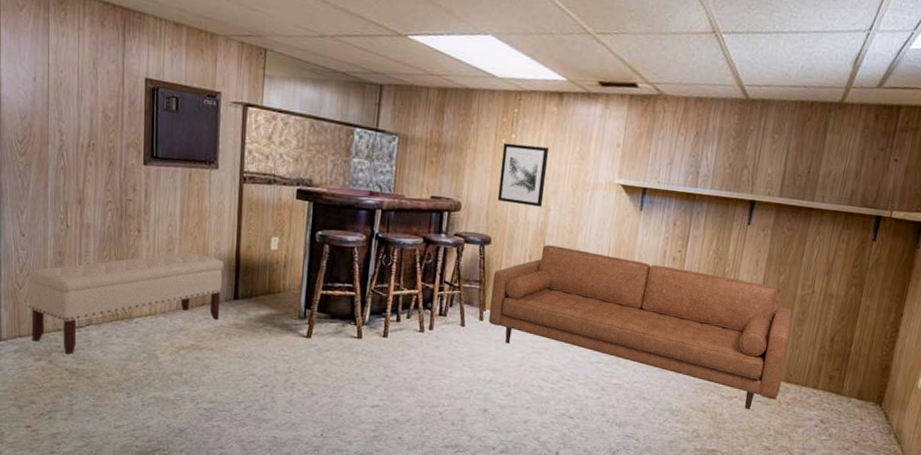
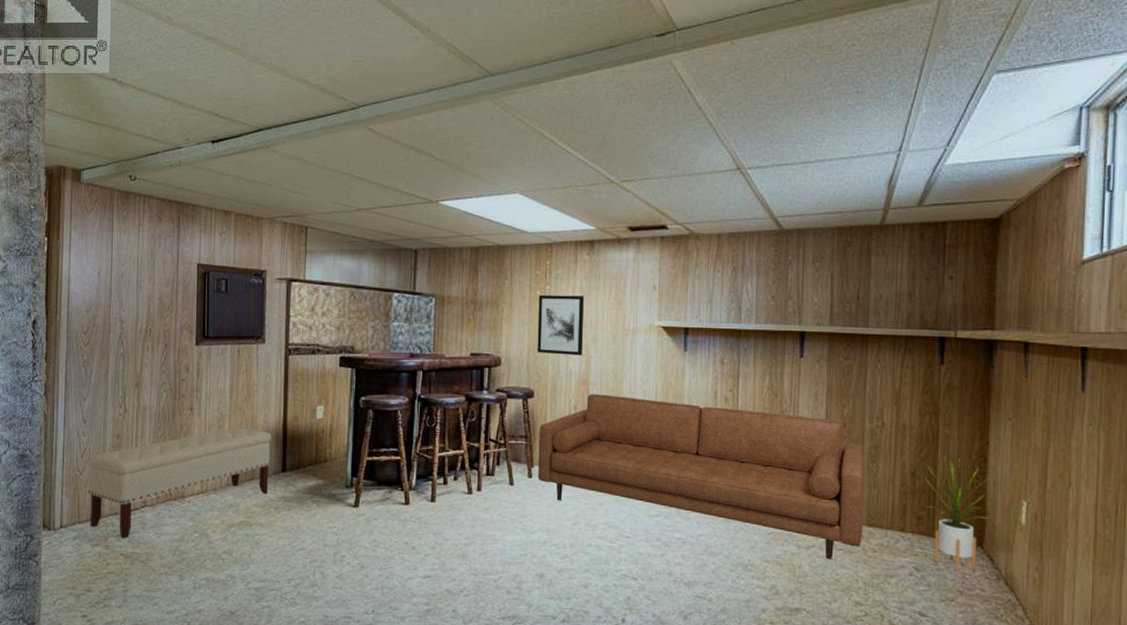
house plant: none [837,323,902,426] -> present [923,455,995,572]

